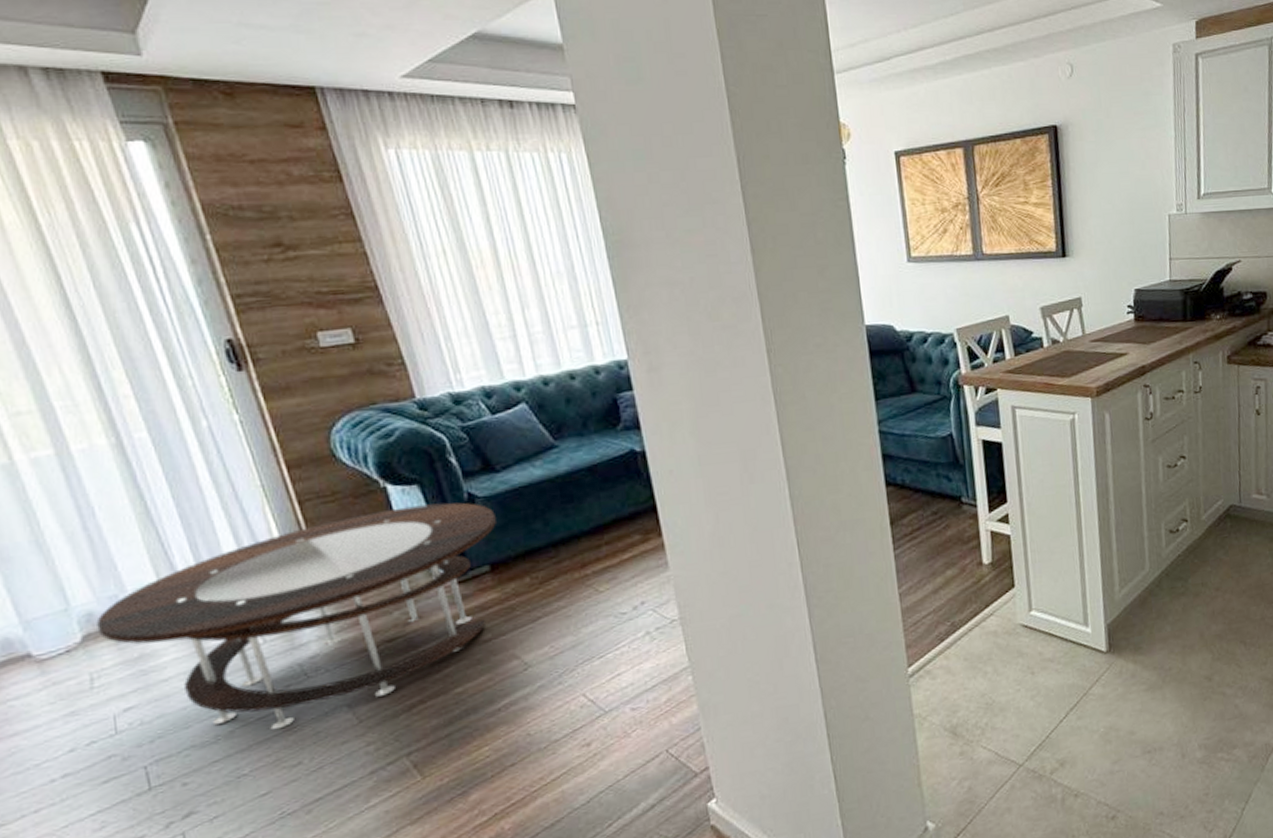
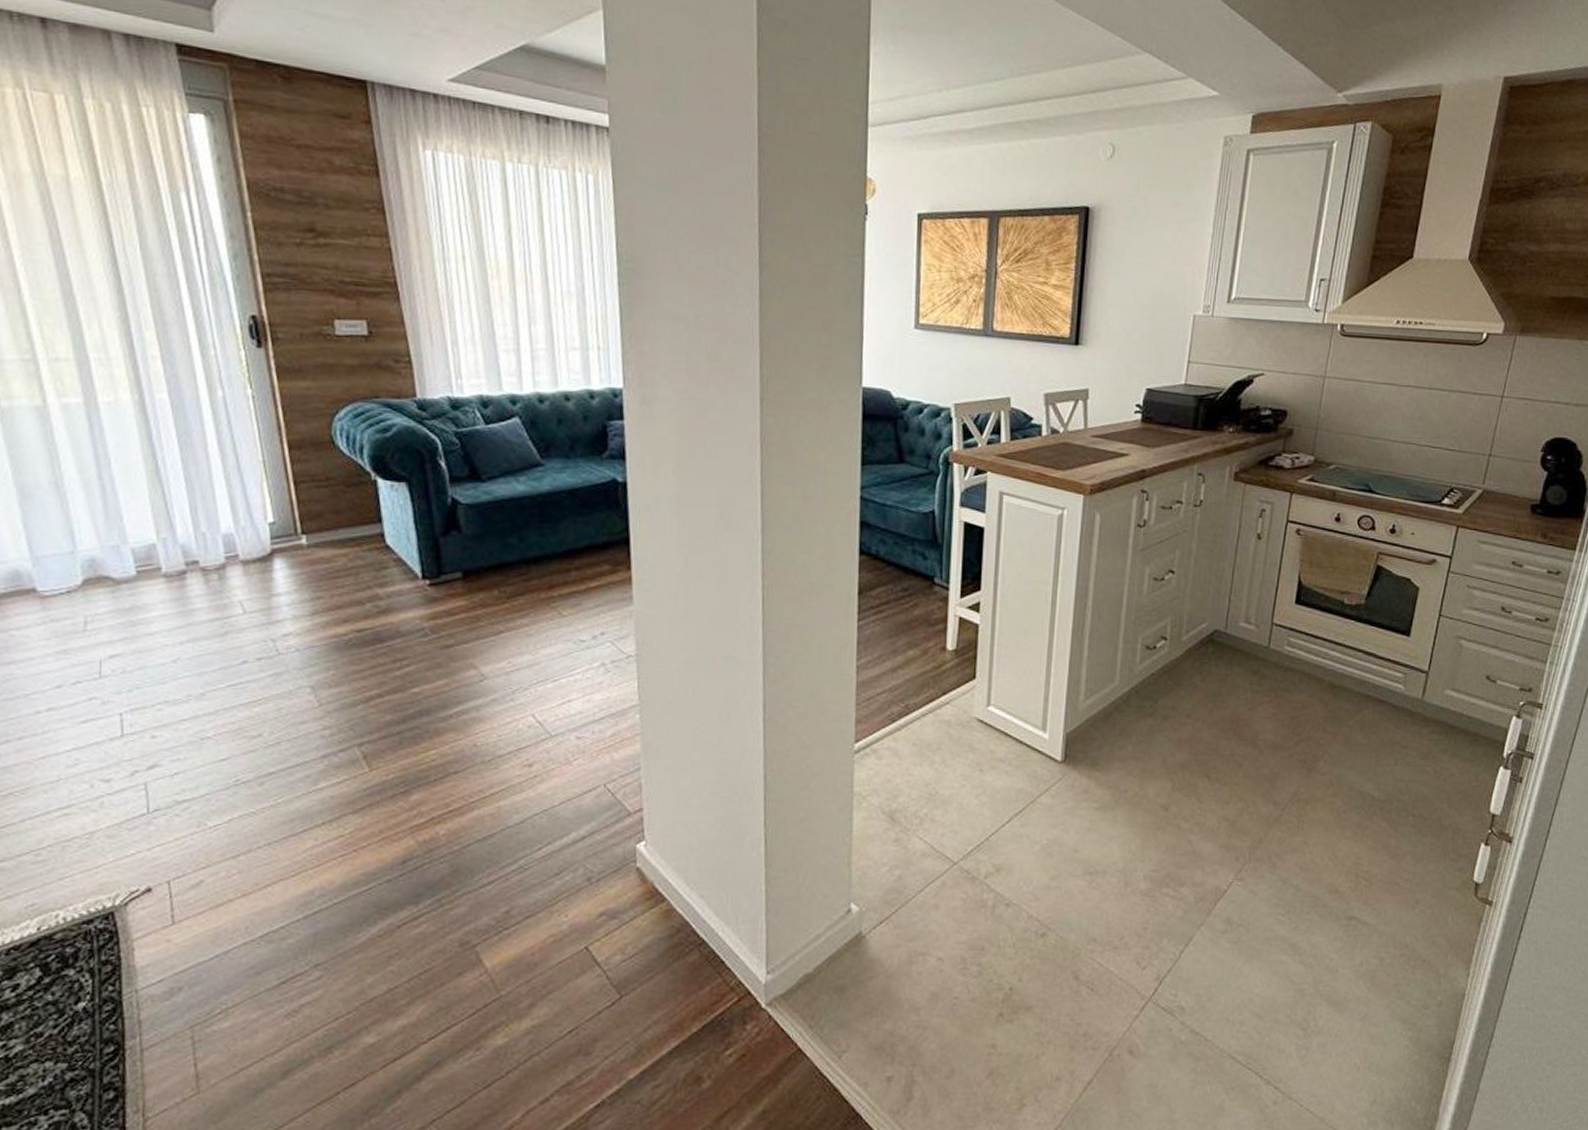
coffee table: present [96,502,496,730] -> none [97,502,475,699]

